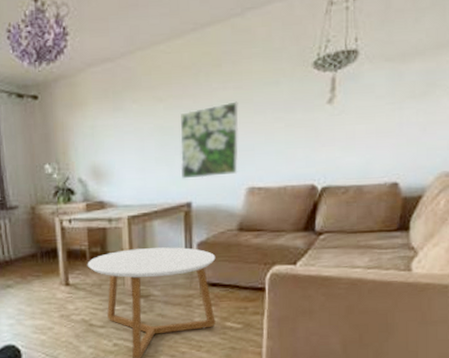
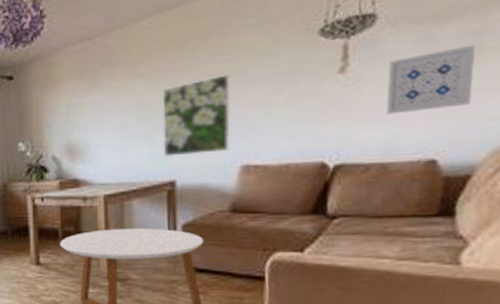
wall art: none [363,82,430,142] -> present [386,44,475,115]

